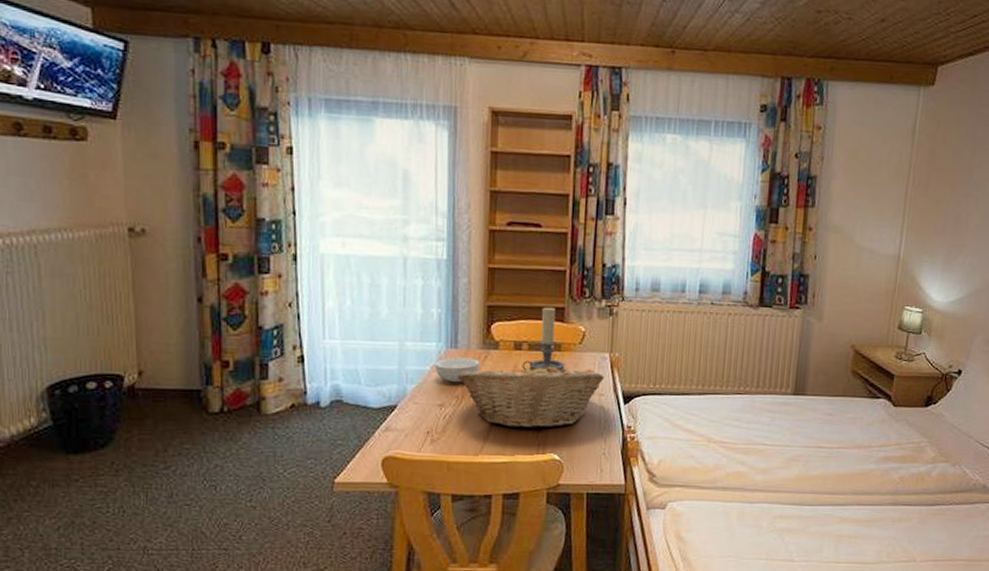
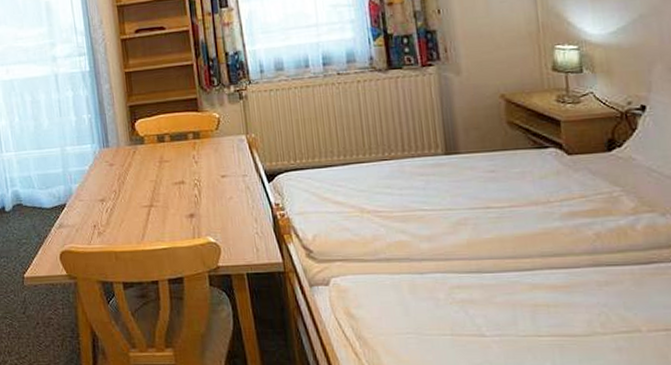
cereal bowl: present [434,357,480,383] -> none [92,154,131,179]
fruit basket: present [457,361,604,429] -> none [112,151,245,215]
candle holder: present [522,307,565,370] -> none [167,99,206,160]

